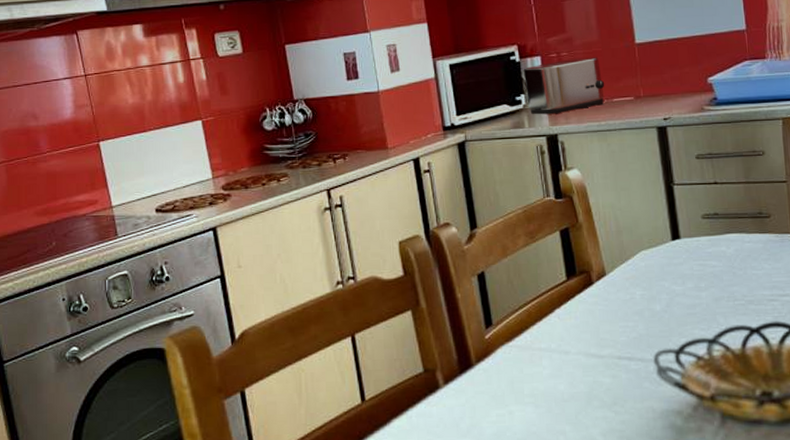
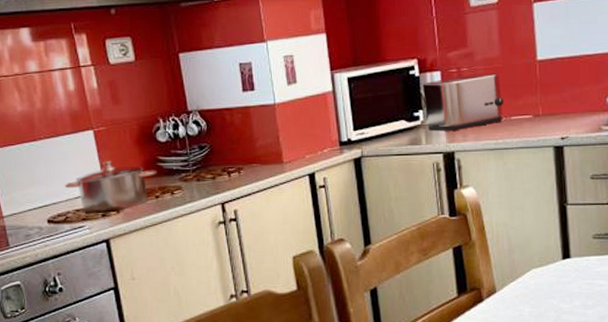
cooking pot: none [173,149,264,202] -> present [65,160,158,213]

